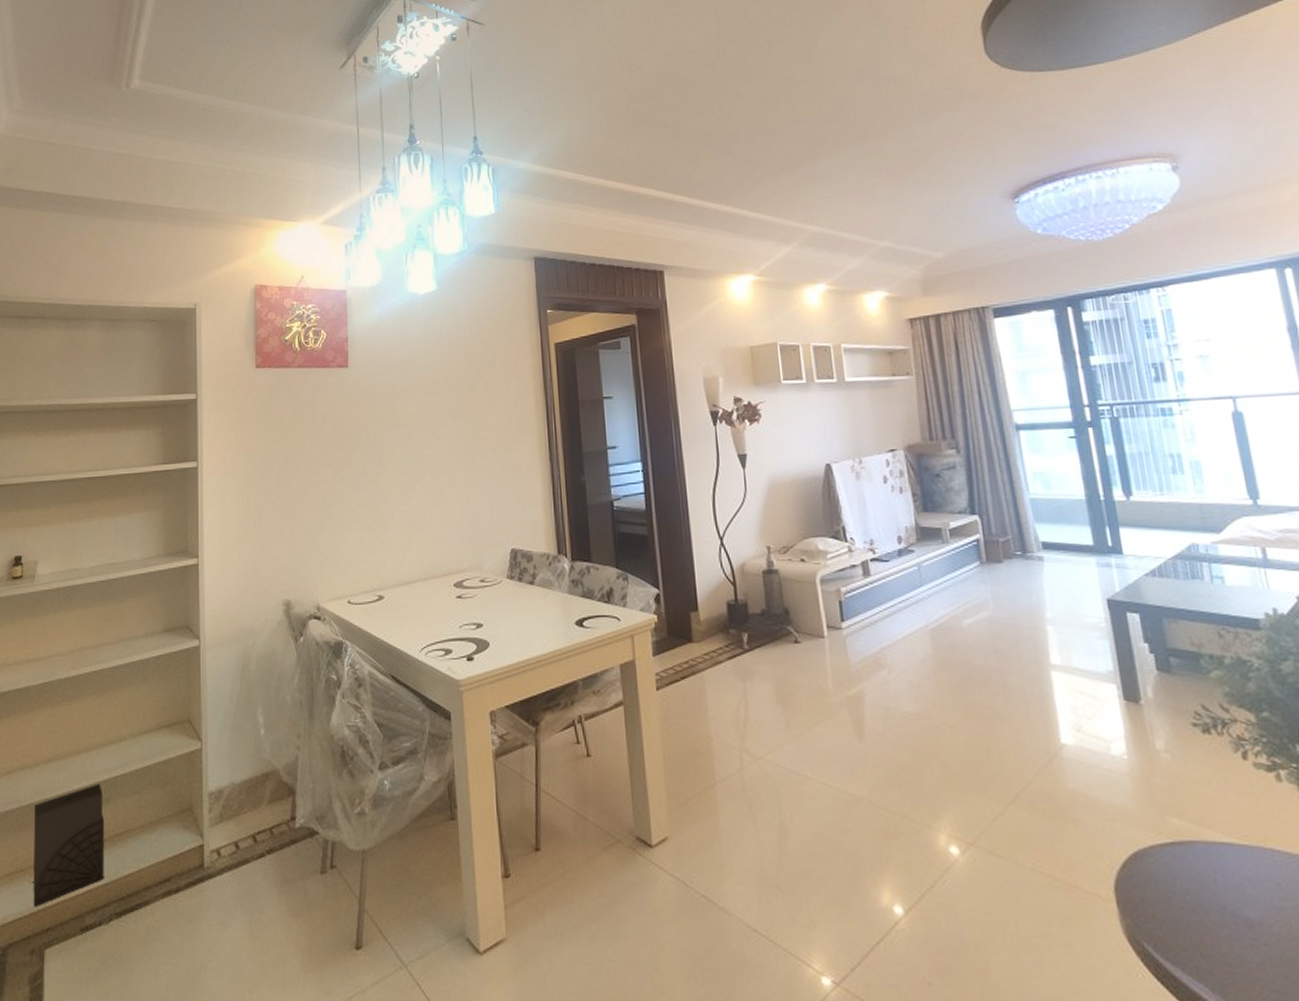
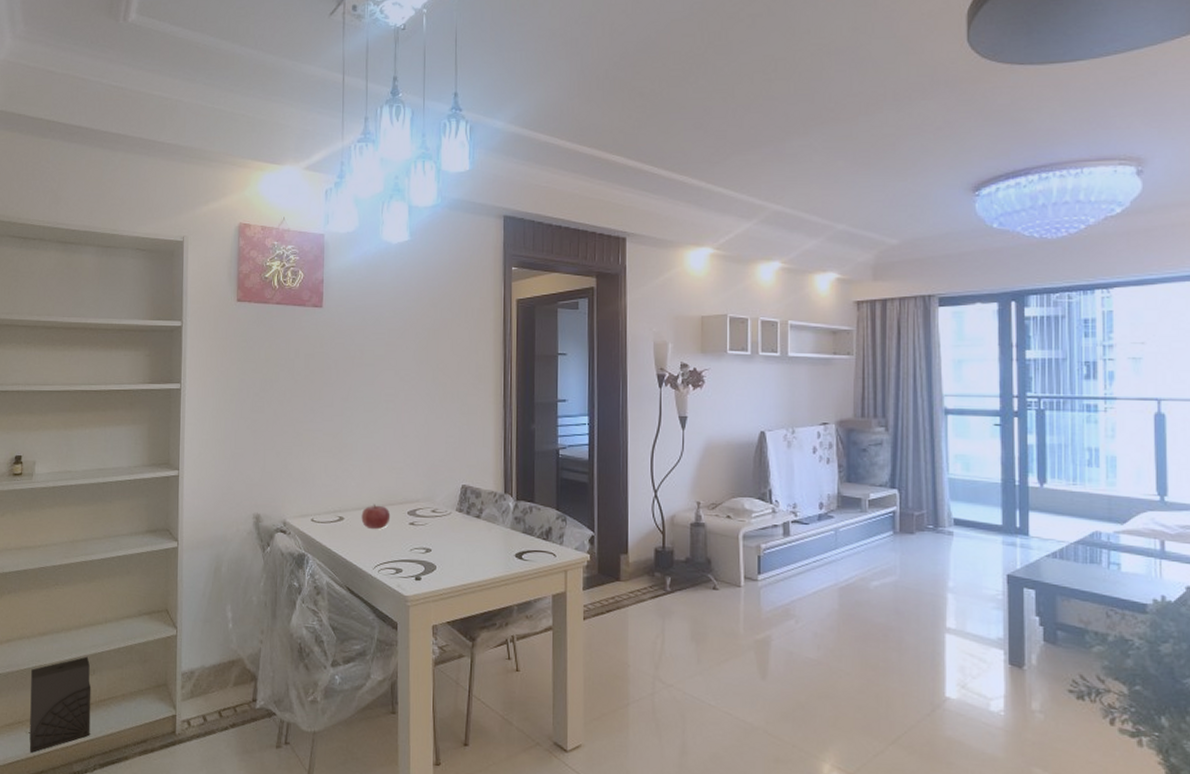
fruit: none [403,577,435,608] -> present [361,503,391,530]

